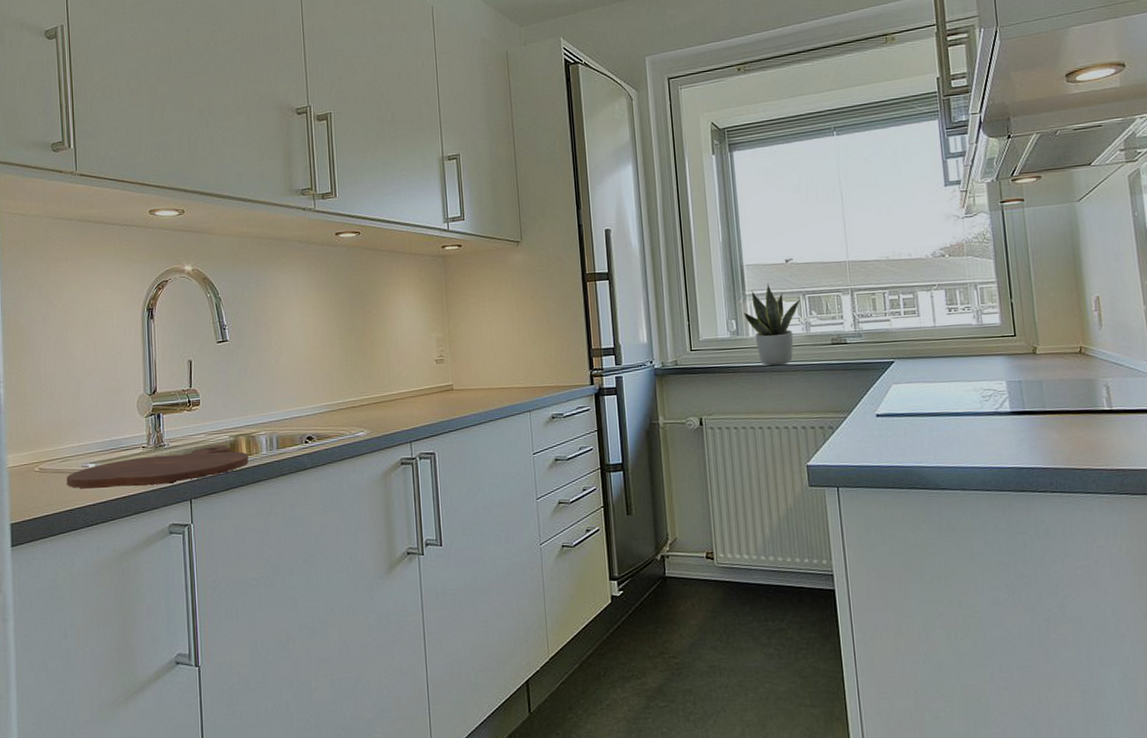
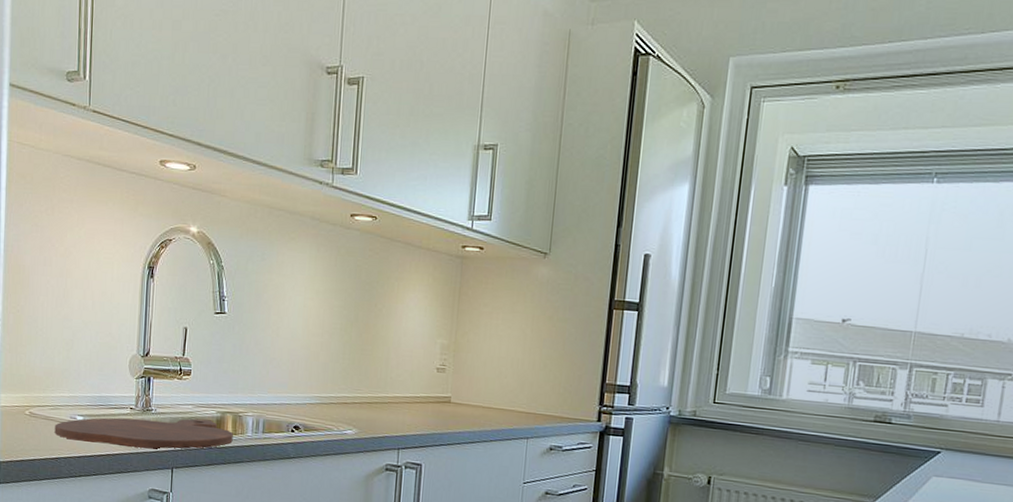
potted plant: present [744,282,801,366] -> none [781,341,850,436]

